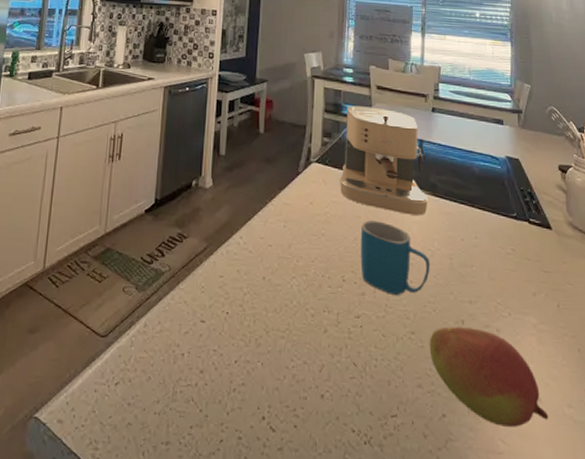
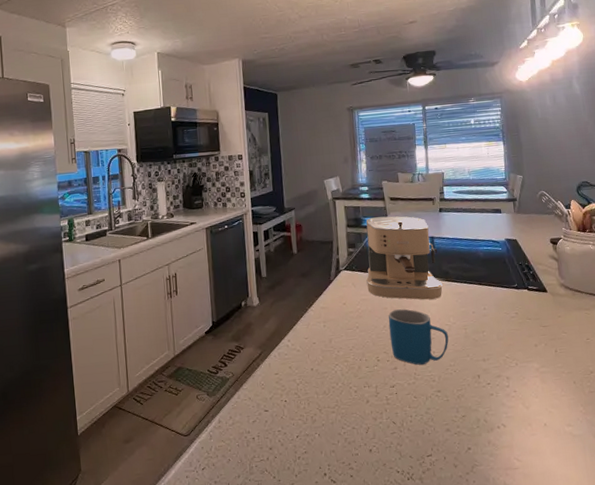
fruit: present [429,326,549,427] -> none [452,379,553,449]

